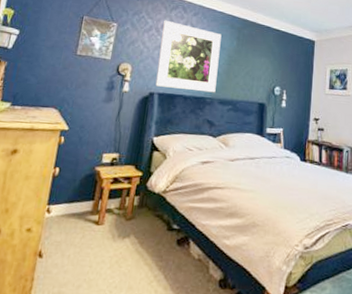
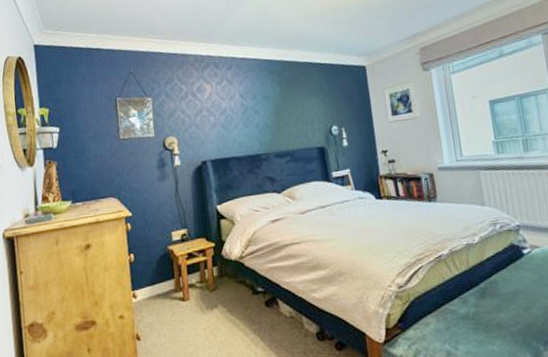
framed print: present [155,20,222,93] -> none [198,81,269,154]

